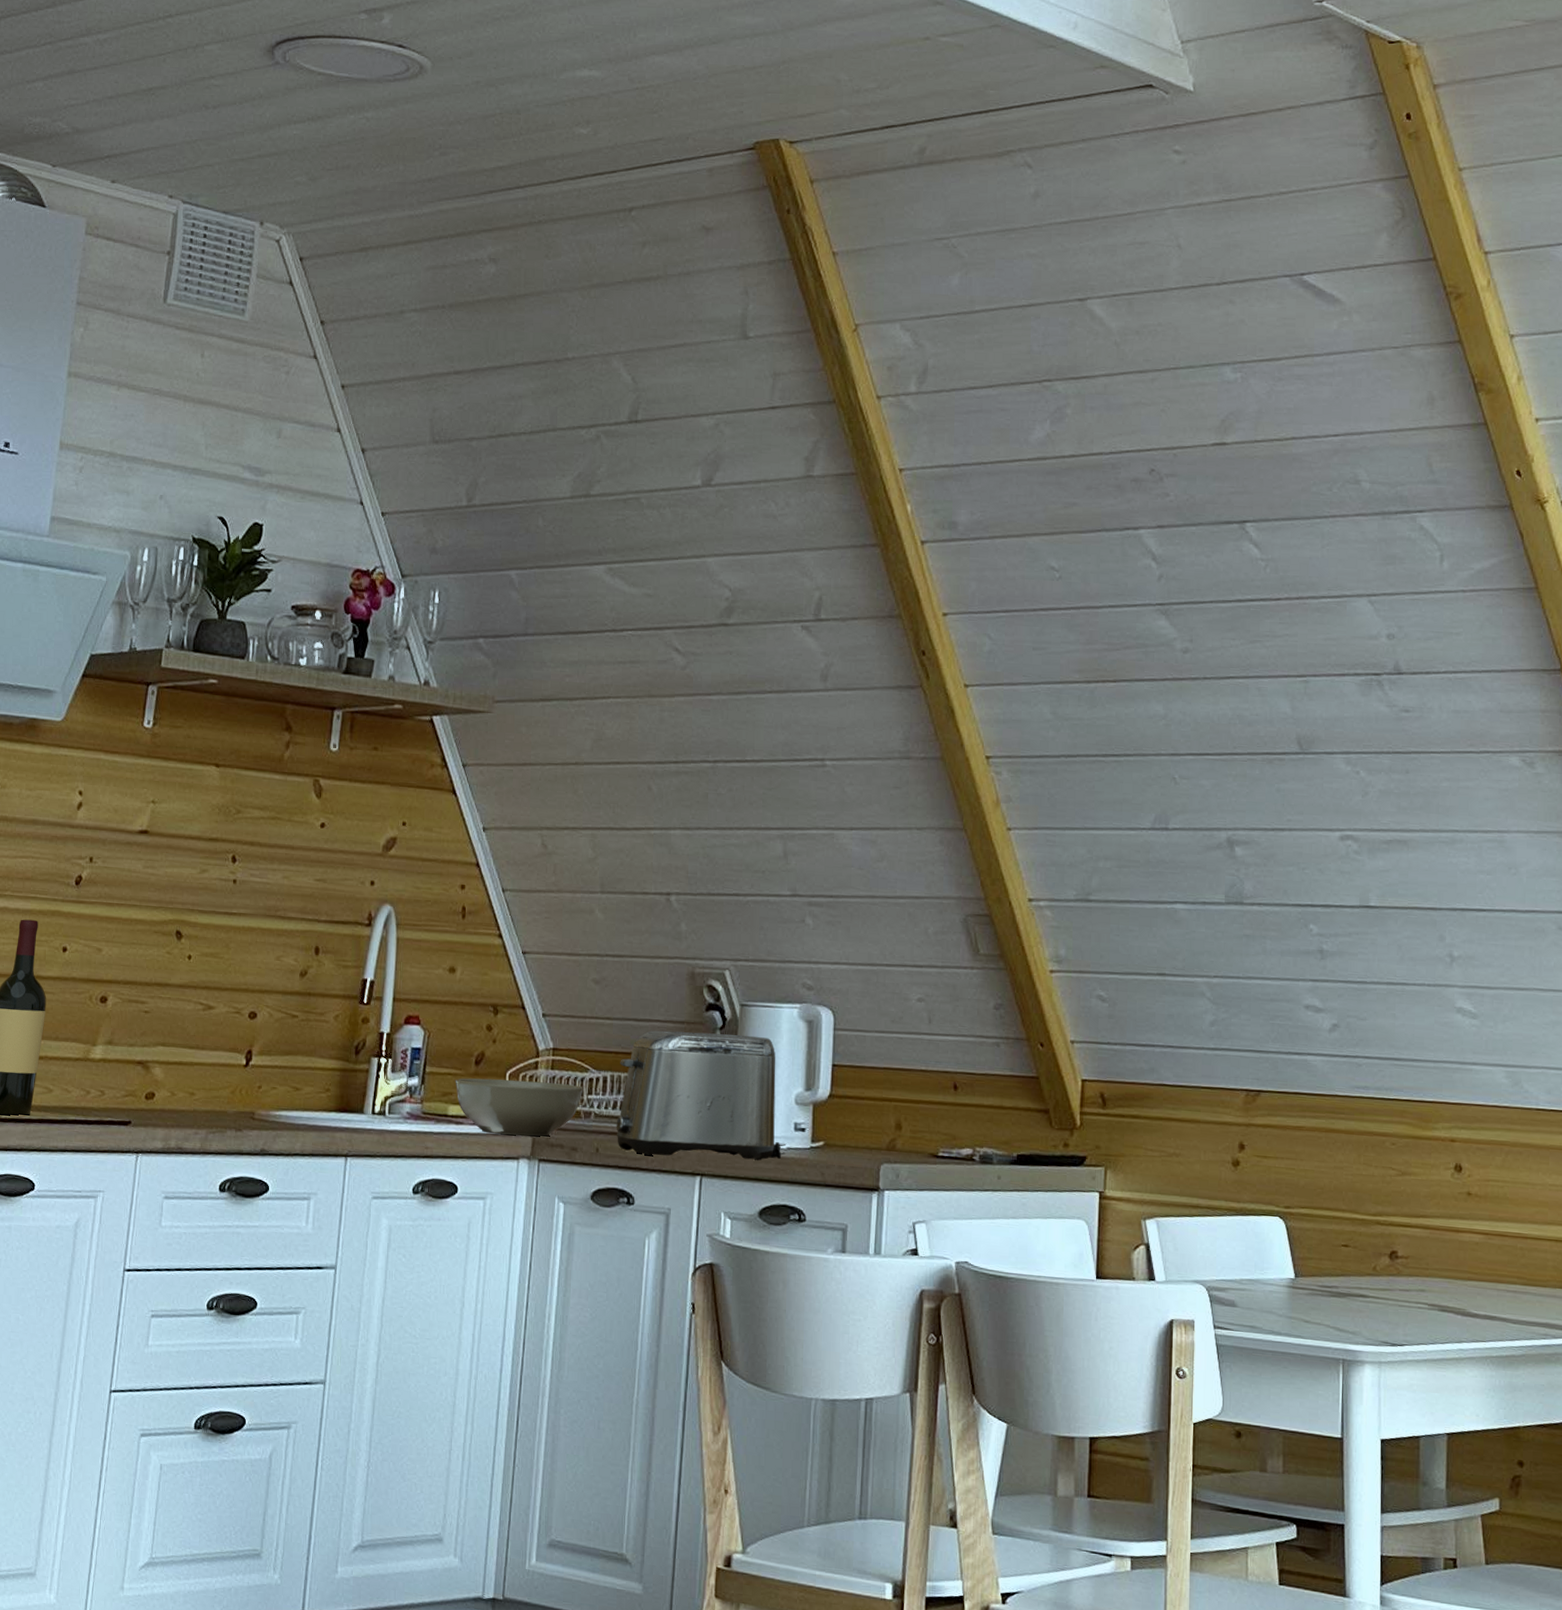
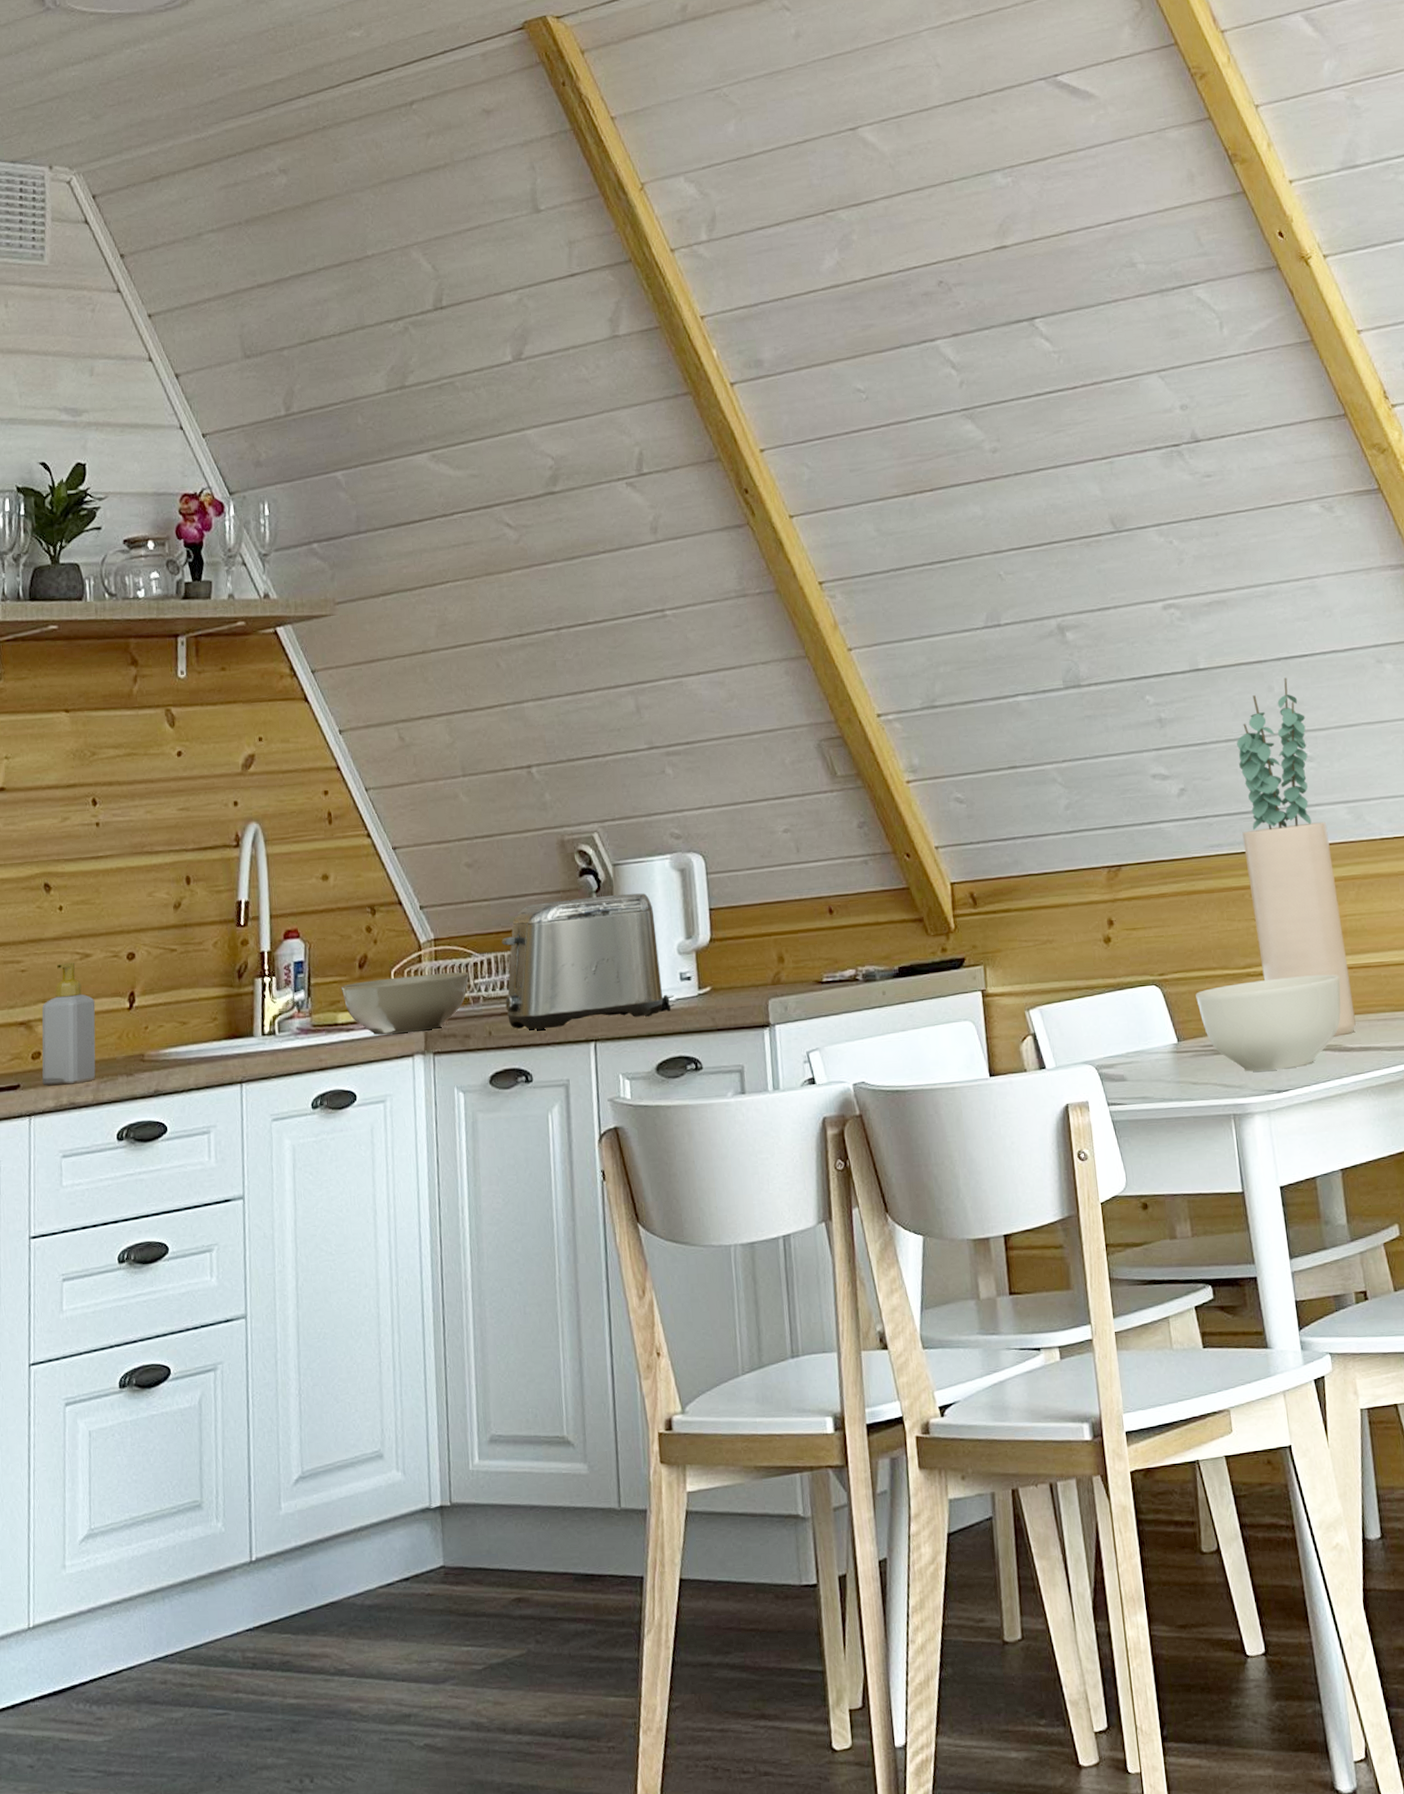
soap bottle: none [153,1010,213,1131] -> present [42,962,96,1086]
bowl: none [1320,1229,1473,1324] -> present [1196,974,1341,1072]
vase: none [1391,929,1484,1300] -> present [1236,677,1356,1037]

